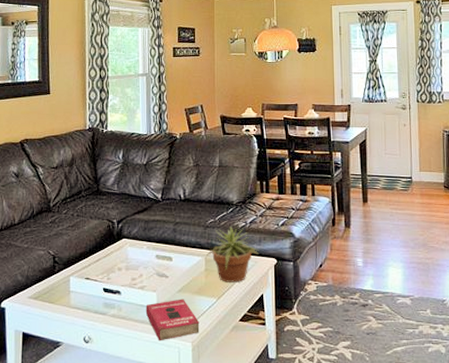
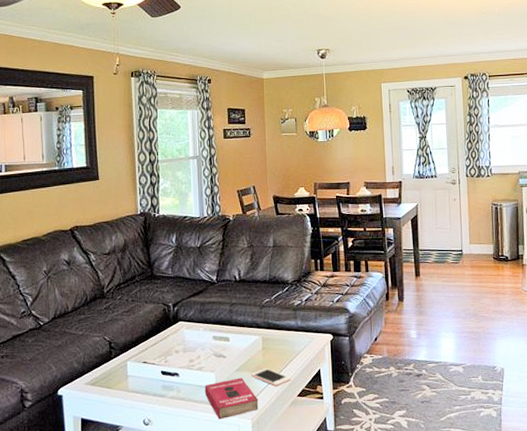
cell phone: none [193,291,234,310] -> present [251,368,292,386]
potted plant: present [205,227,259,282] -> none [262,305,316,360]

